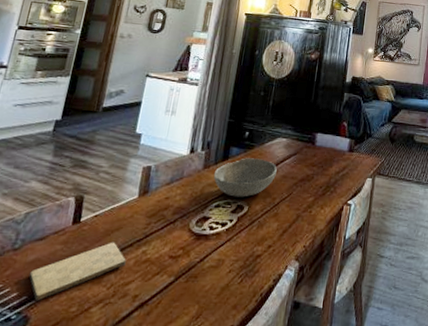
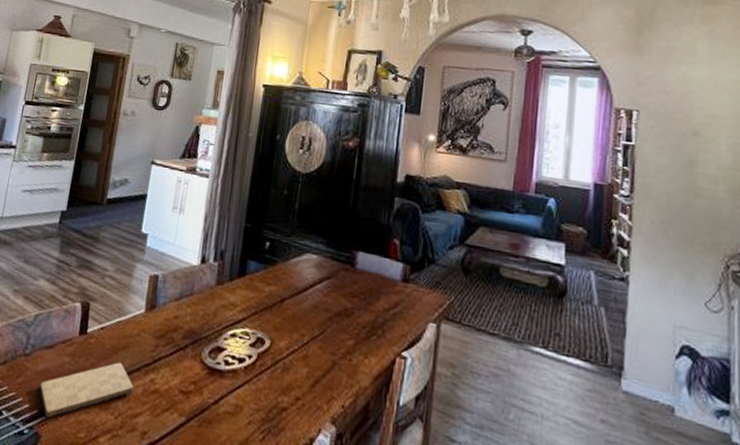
bowl: present [213,157,277,197] -> none [228,275,306,328]

